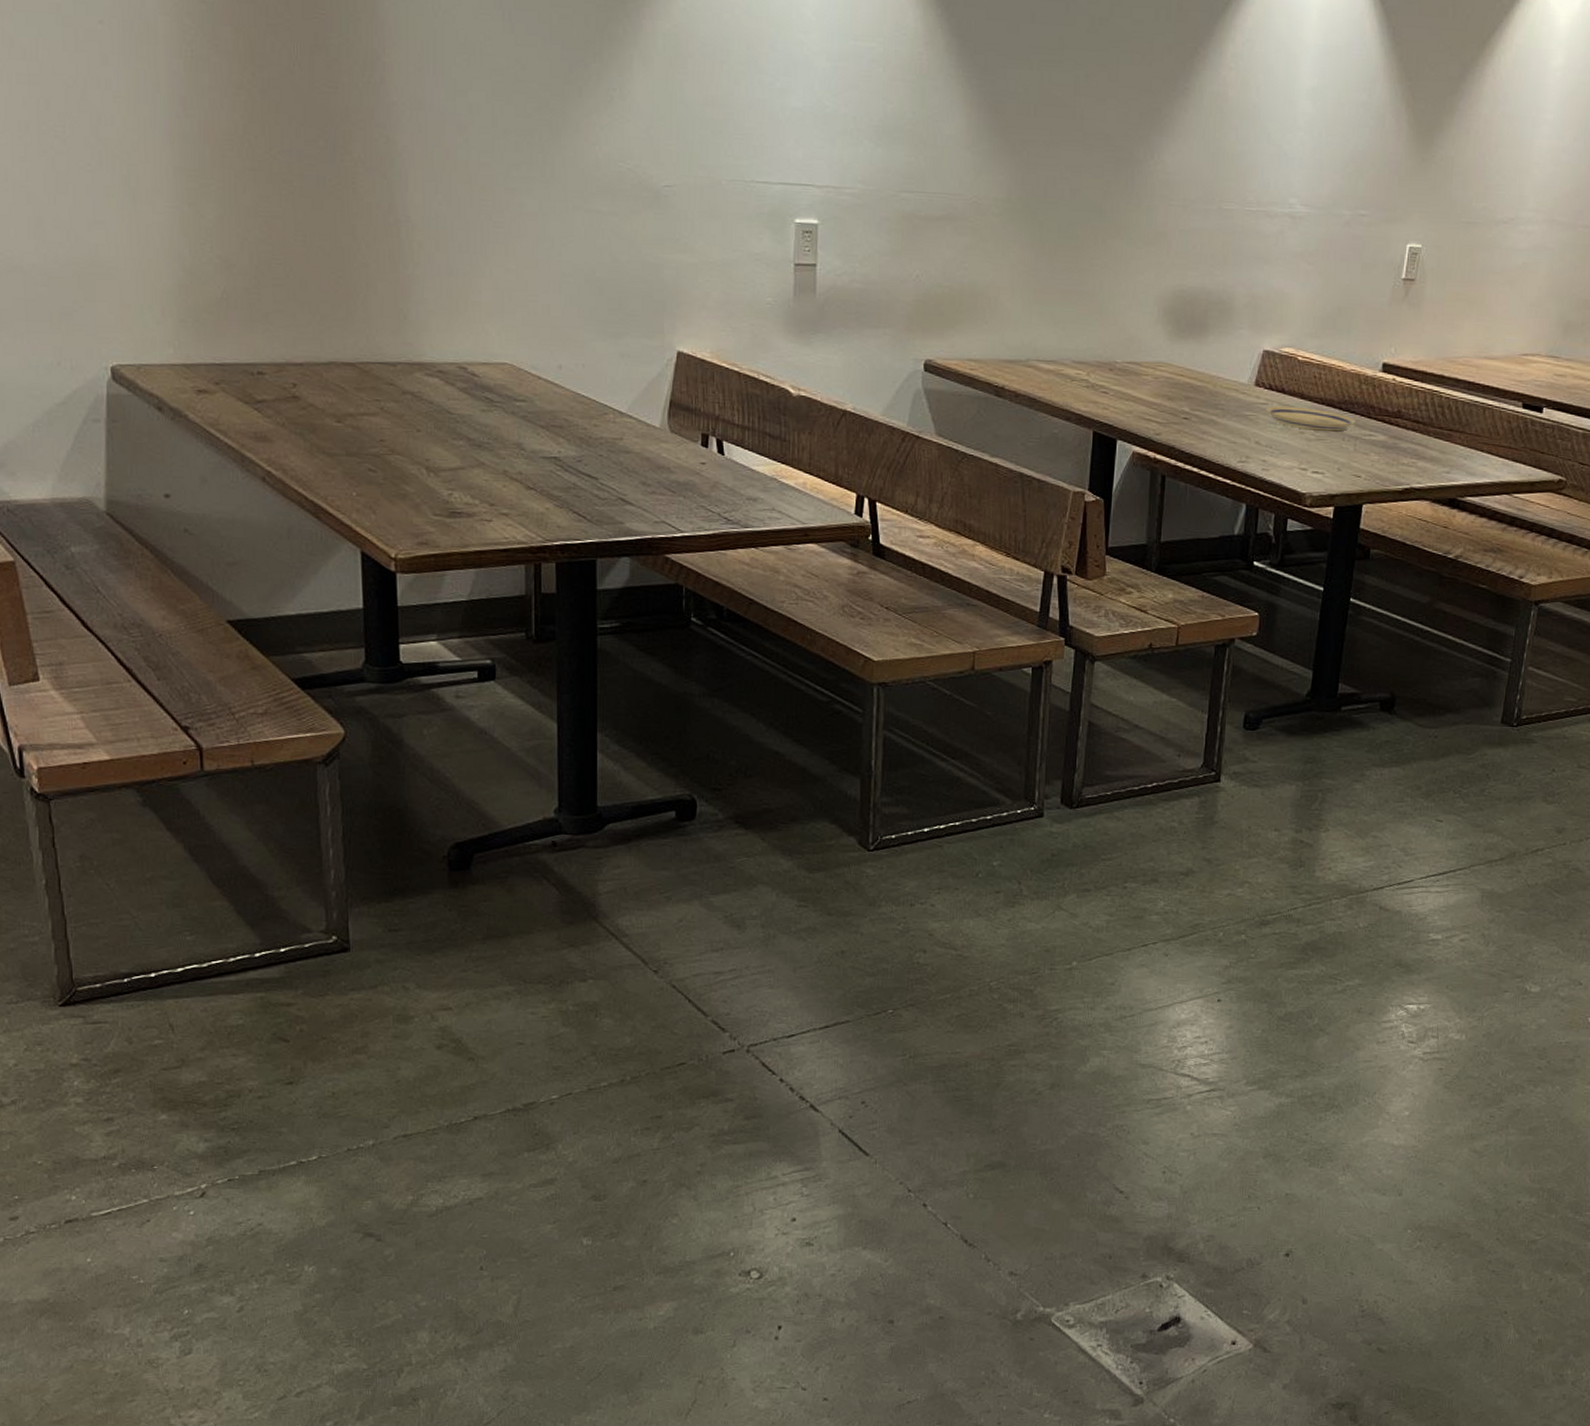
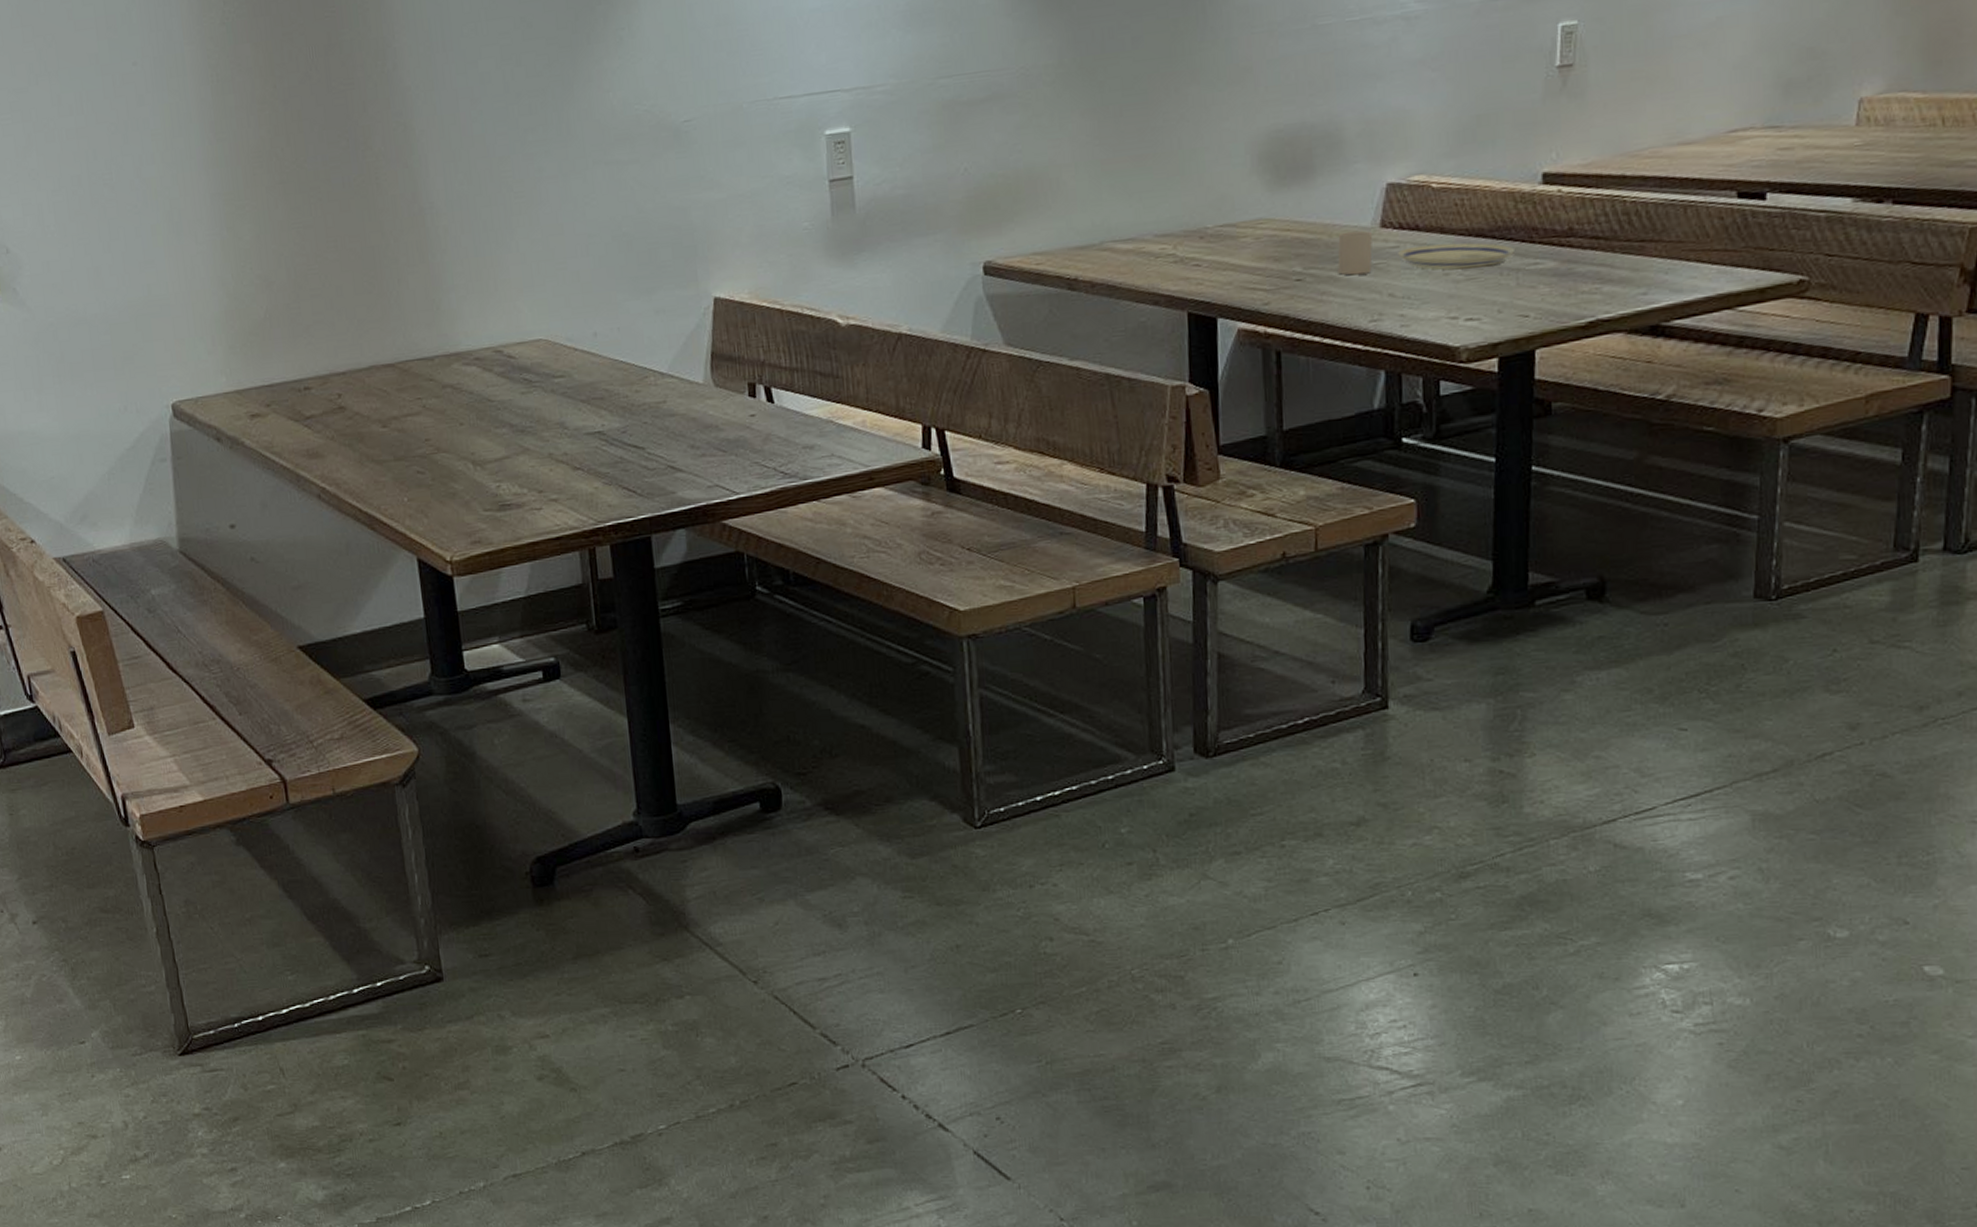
cup: none [1218,384,1247,422] -> present [1337,230,1373,276]

